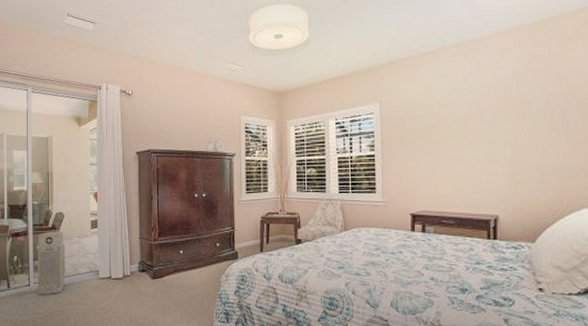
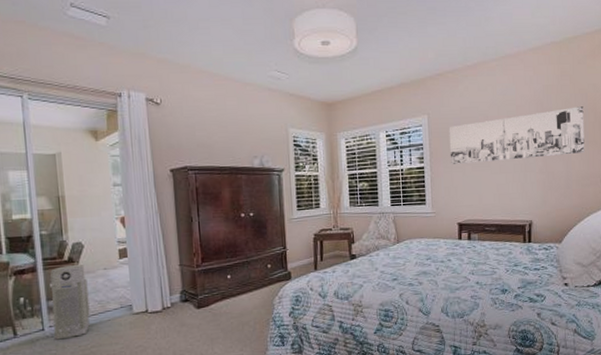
wall art: none [402,92,565,153] -> present [449,106,585,164]

